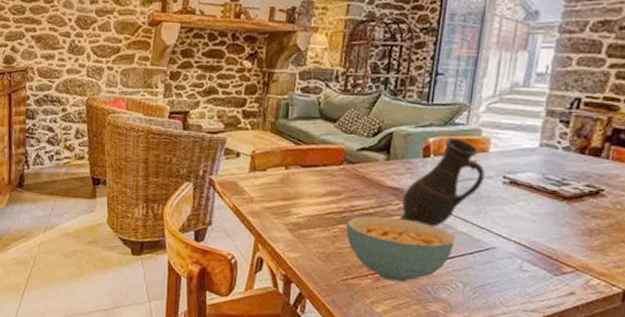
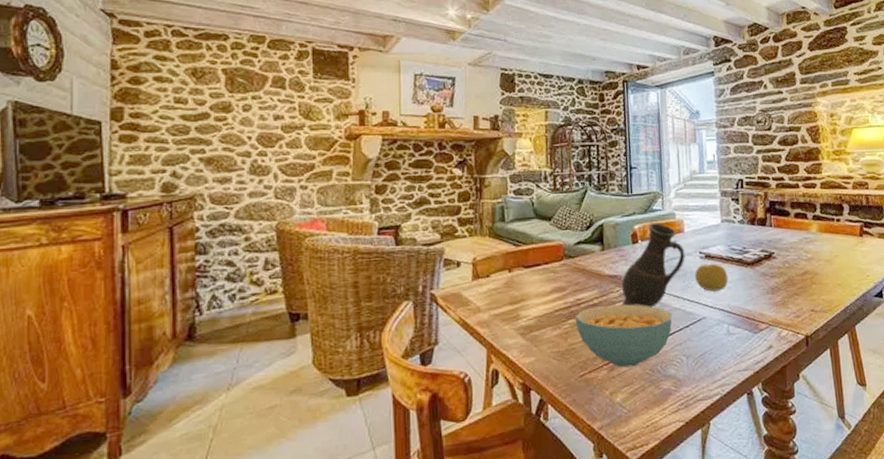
fruit: none [490,190,535,223] -> present [694,263,729,292]

